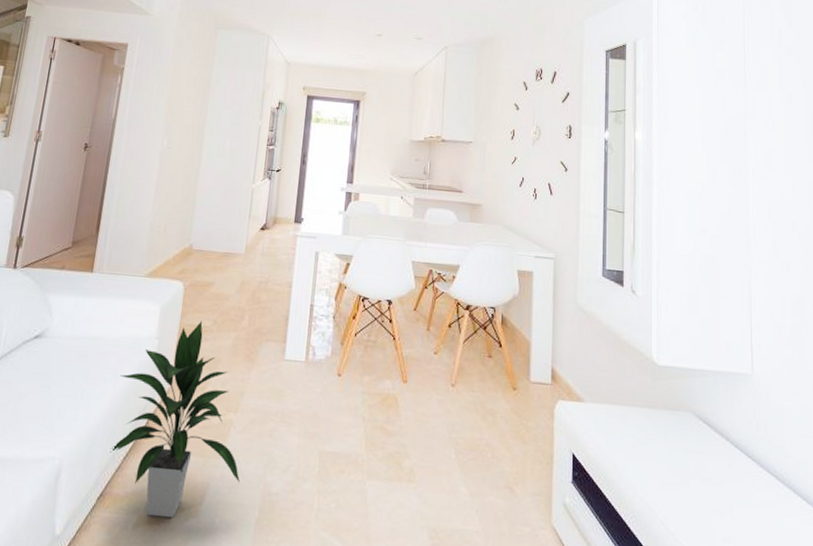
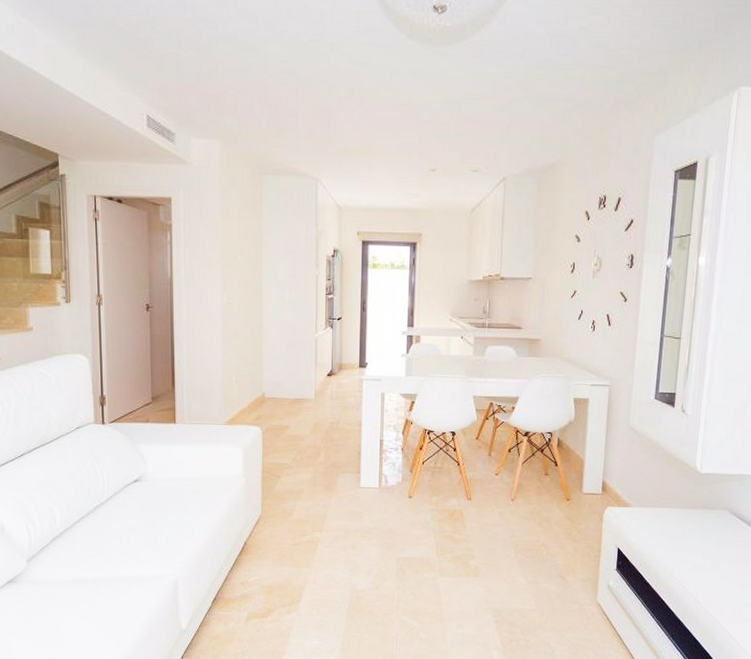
indoor plant: present [110,321,240,519] -> none [215,459,330,613]

